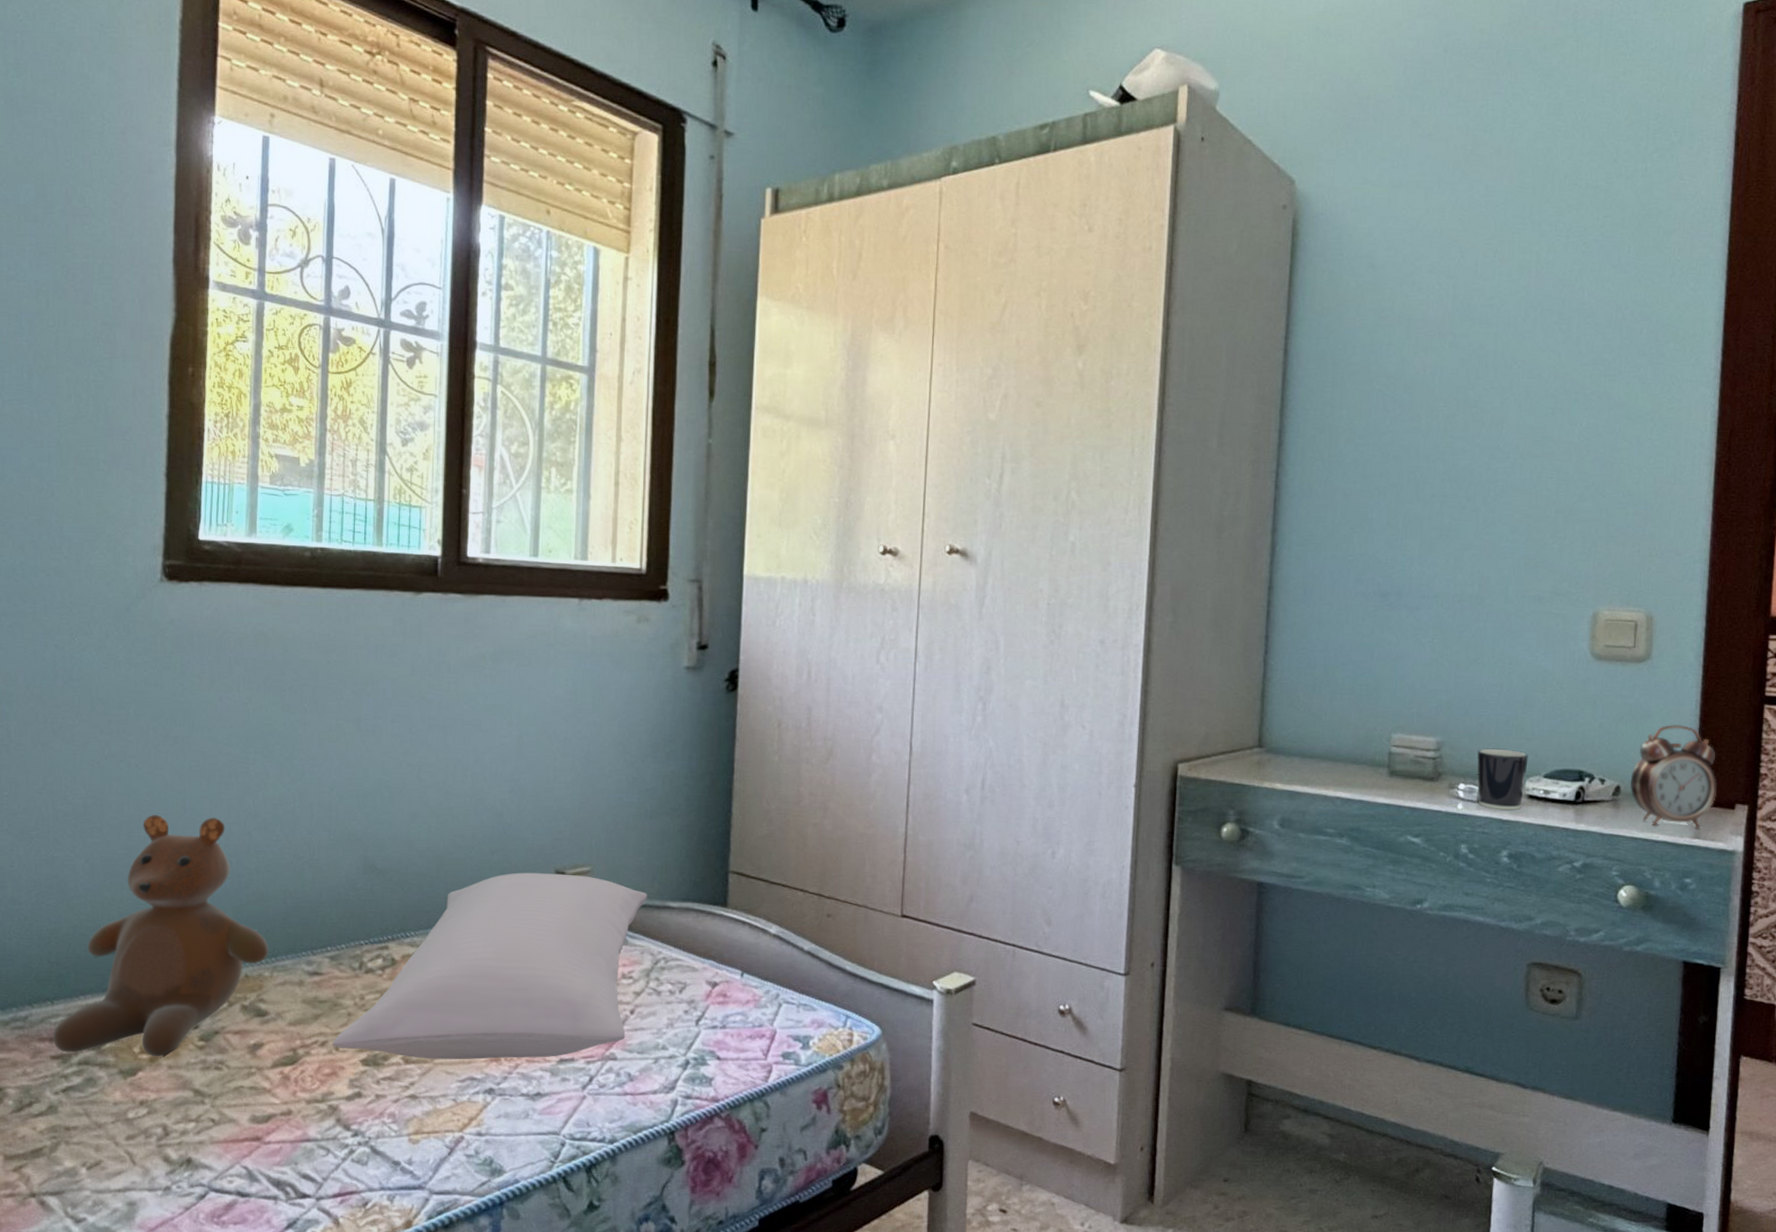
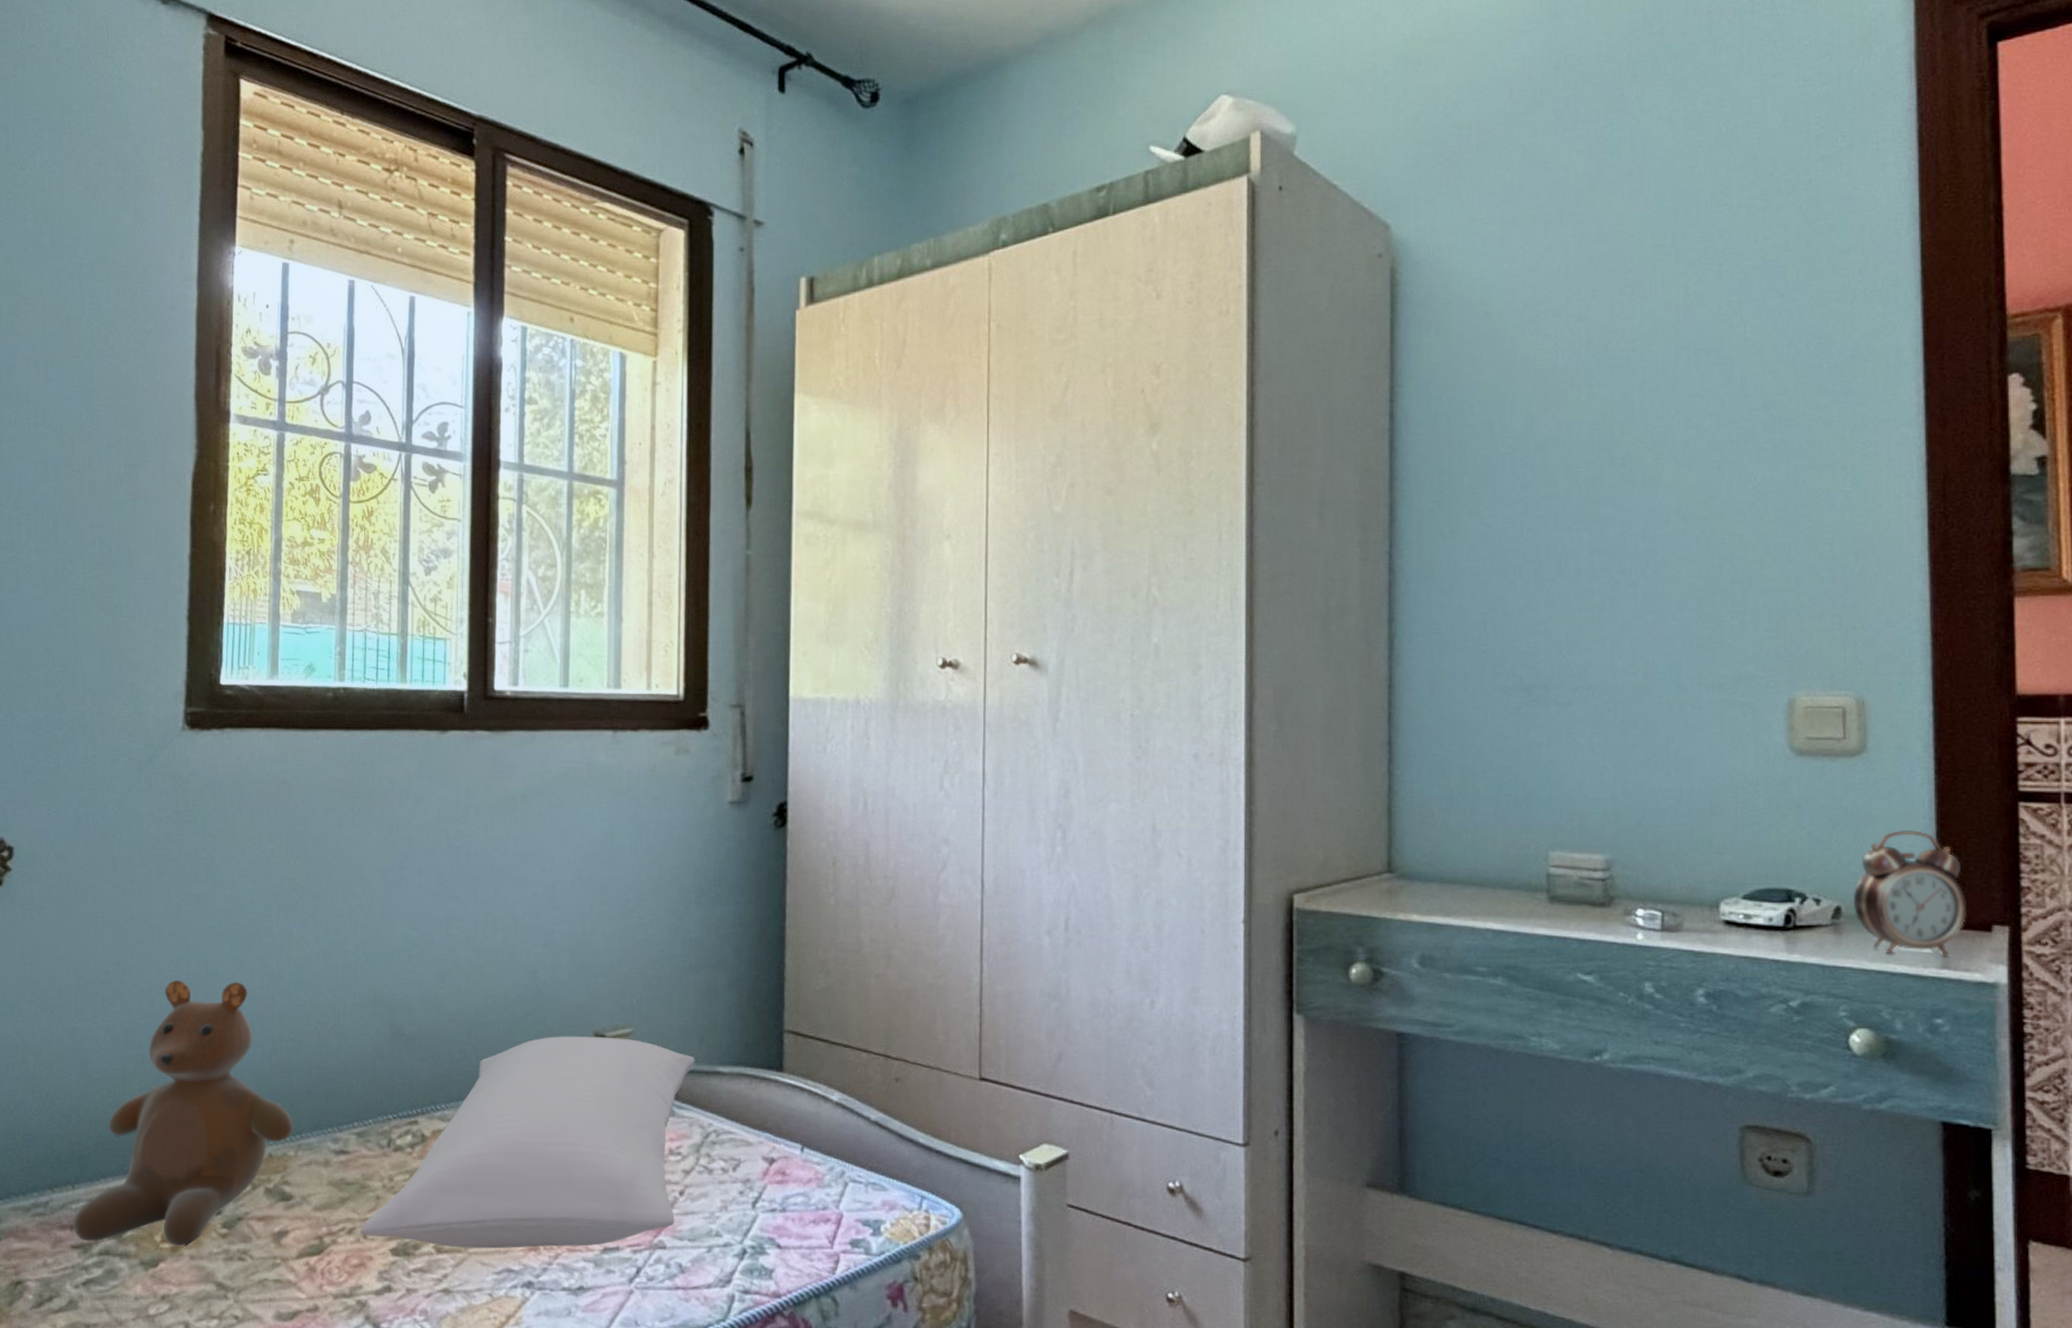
mug: present [1477,748,1529,811] -> none [1657,865,1721,940]

